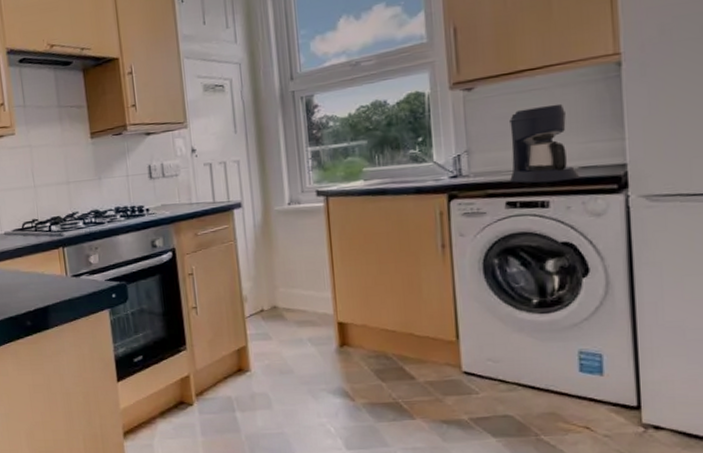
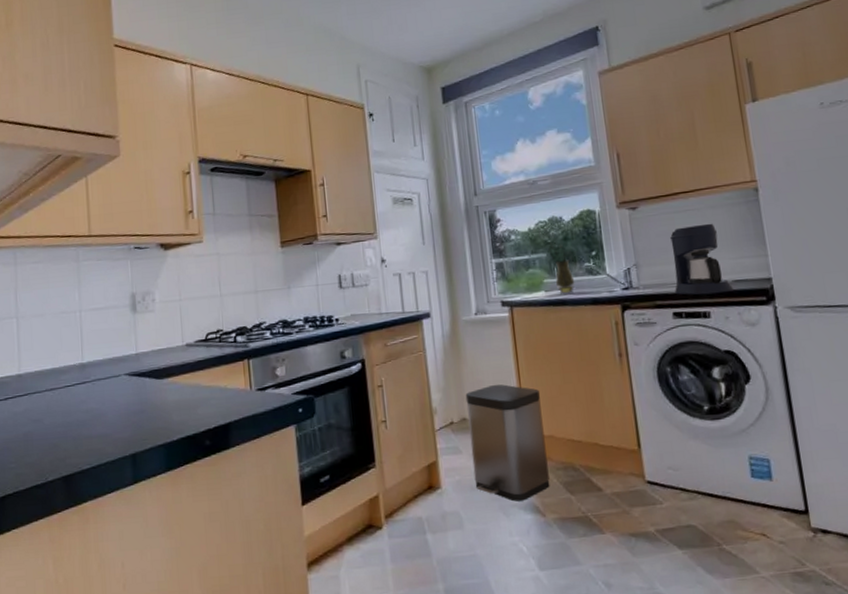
pedal bin: none [276,274,361,386] -> present [465,384,550,502]
vase: none [368,128,398,182] -> present [547,242,575,293]

